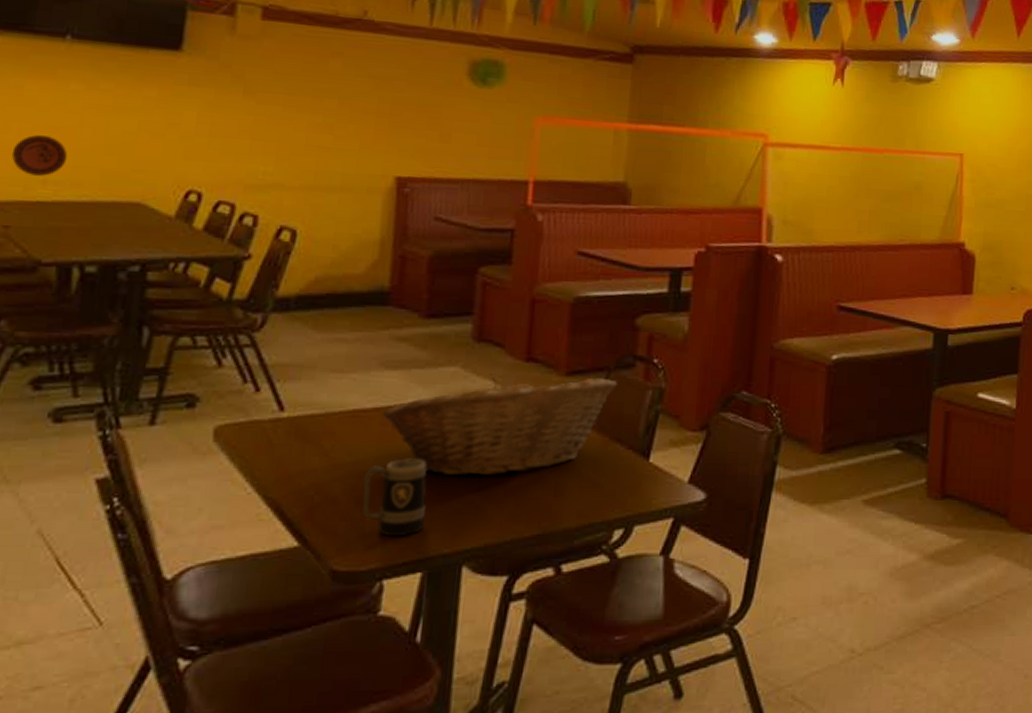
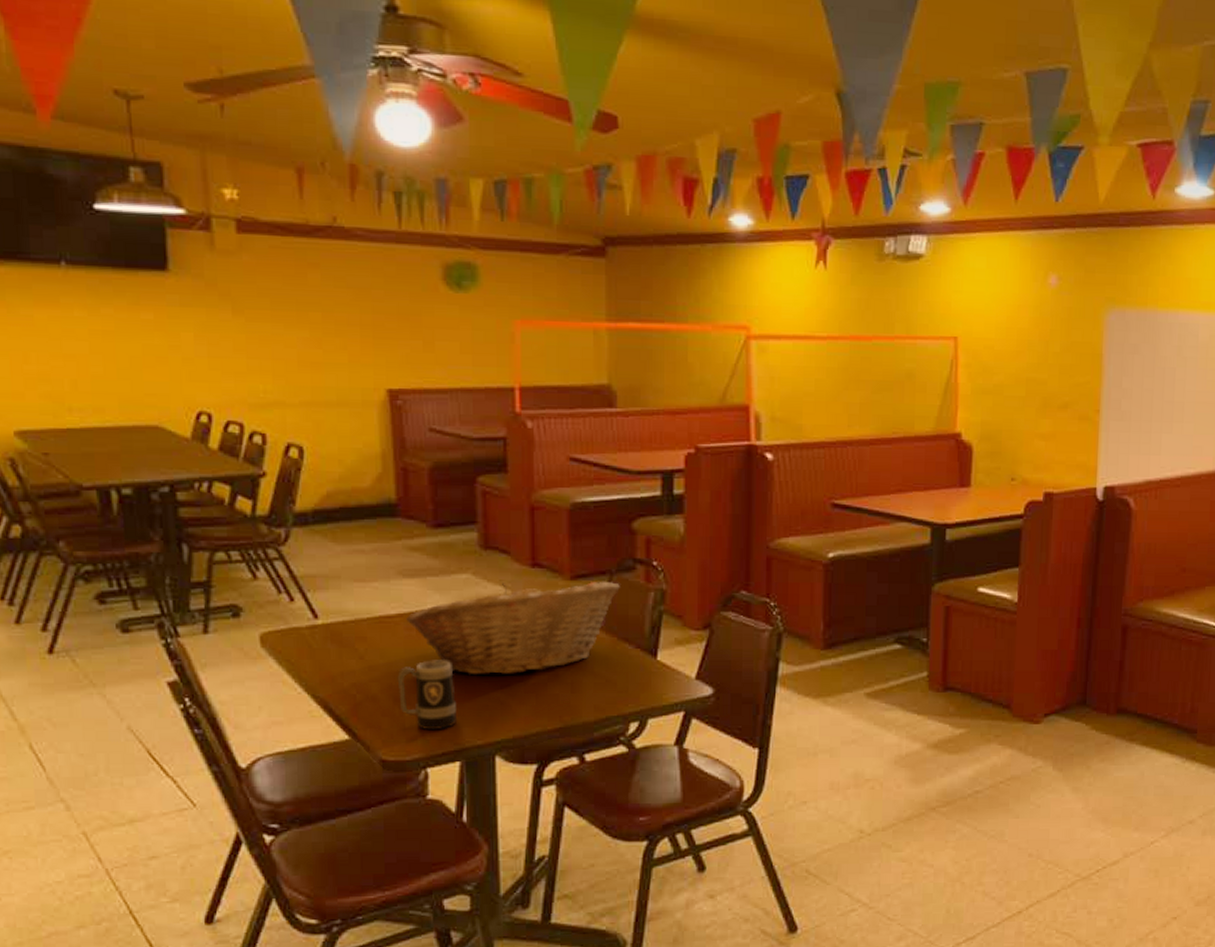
decorative plate: present [11,135,68,176] -> none [36,364,86,404]

